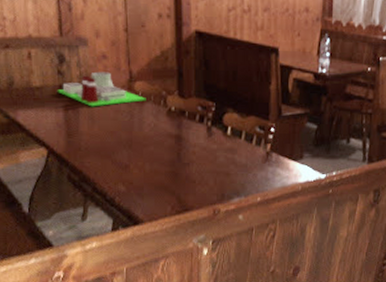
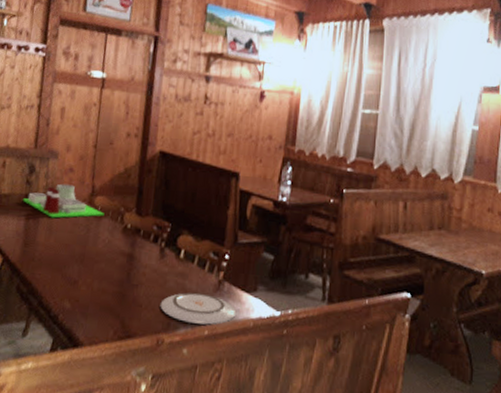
plate: none [213,165,286,192] -> present [160,292,237,325]

